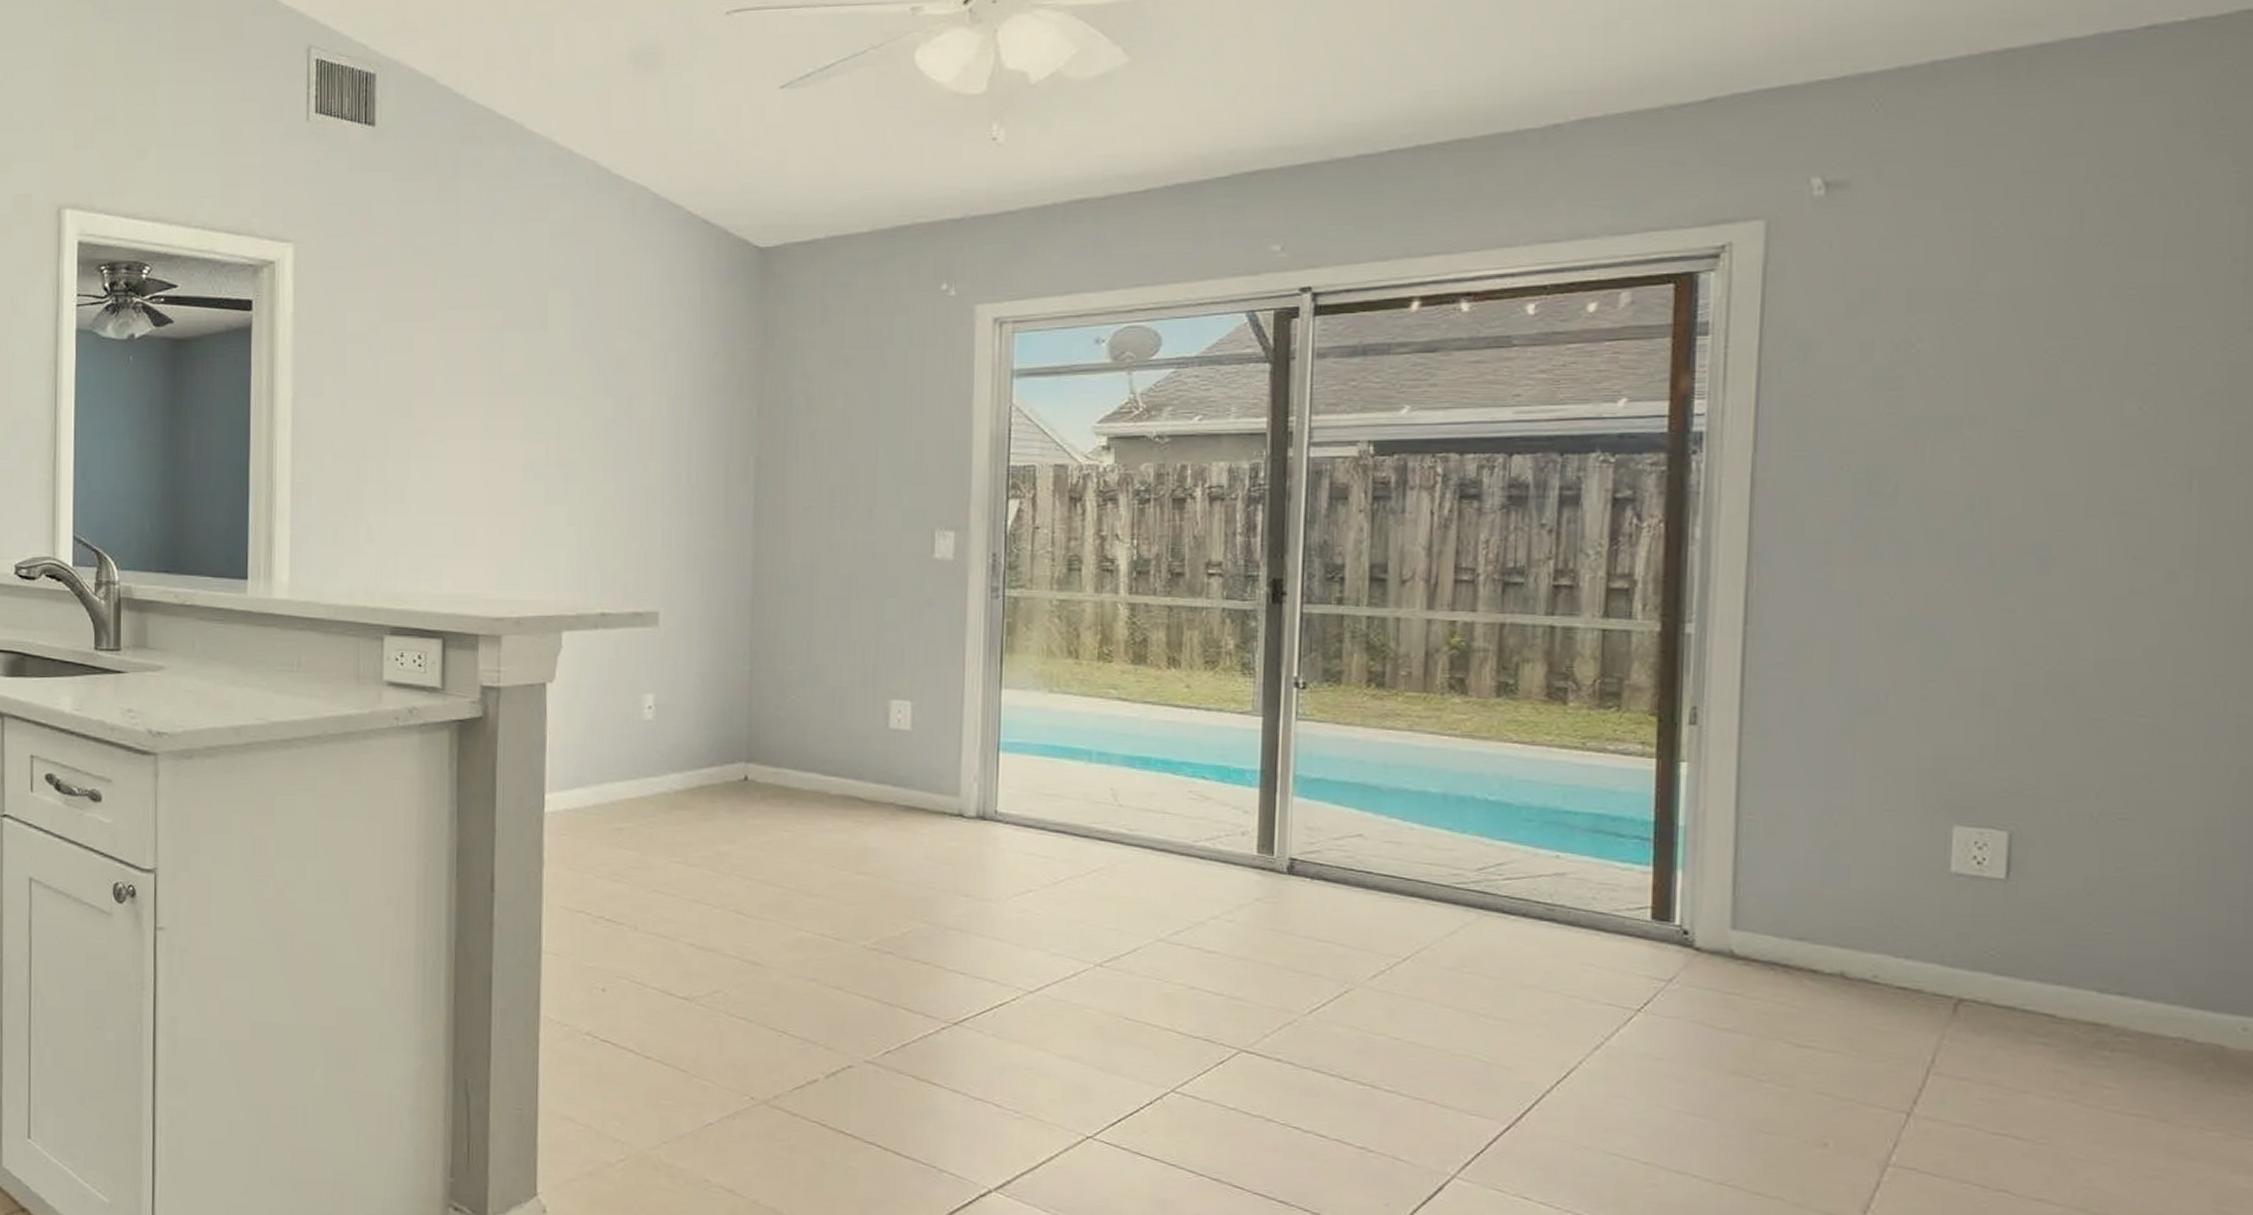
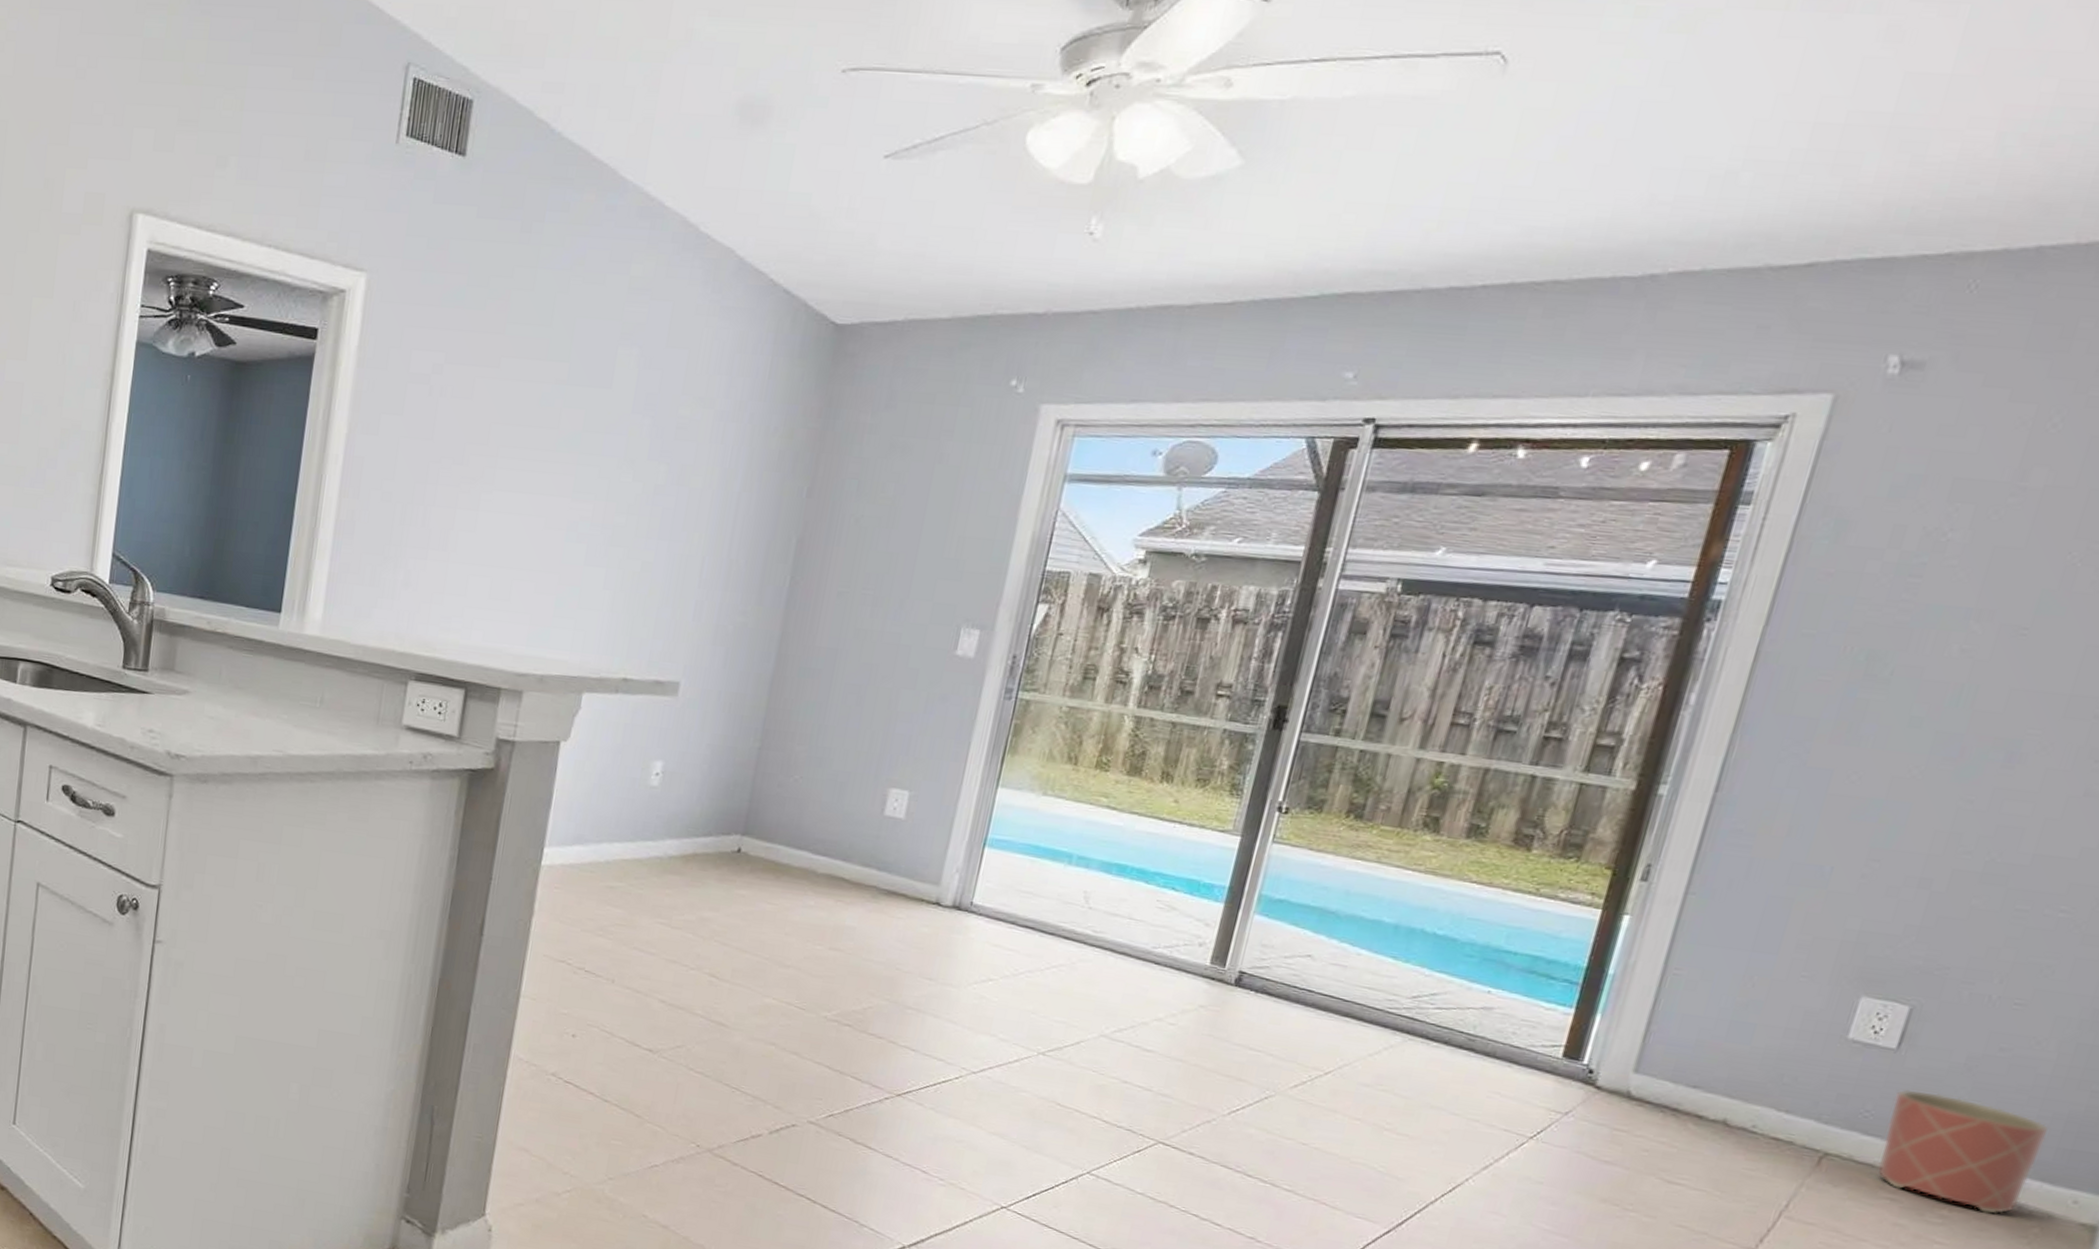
planter: none [2018,921,2193,1051] -> present [1877,1089,2048,1215]

